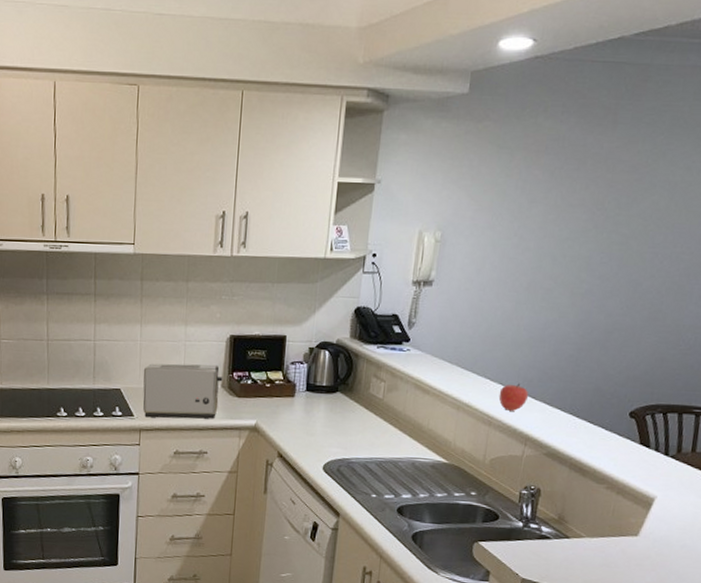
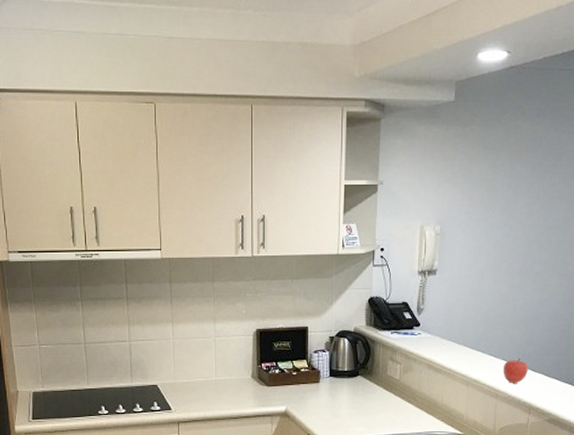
toaster: present [143,363,223,420] -> none [177,357,252,410]

